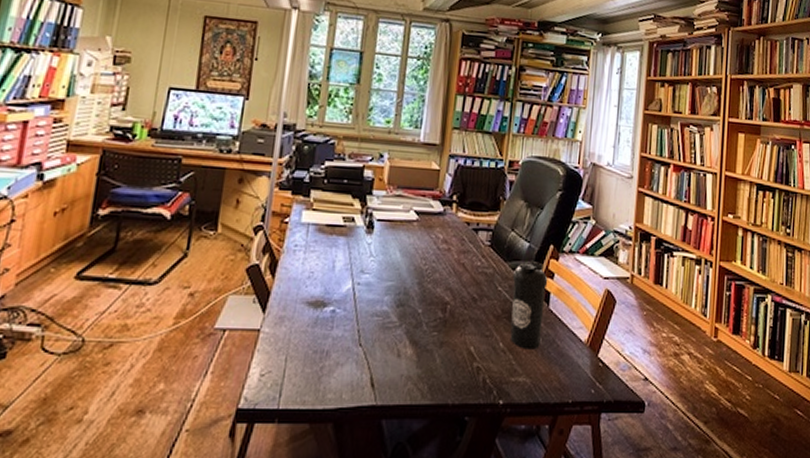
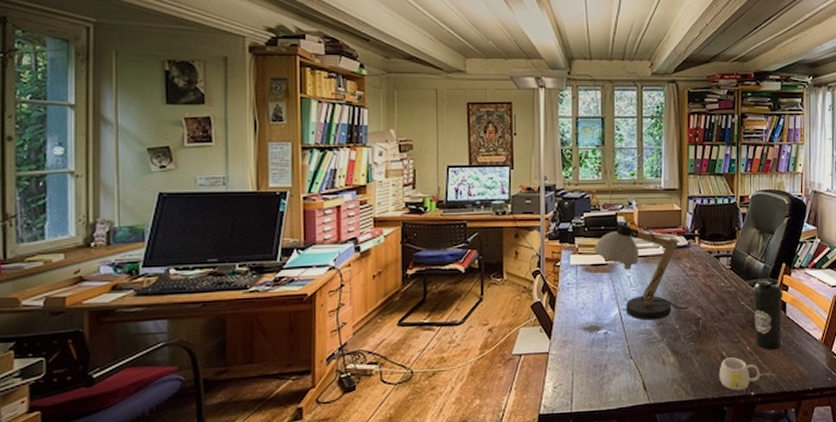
desk lamp: none [331,174,436,300] -> present [593,219,689,320]
mug: none [463,355,513,397] -> present [719,357,760,391]

